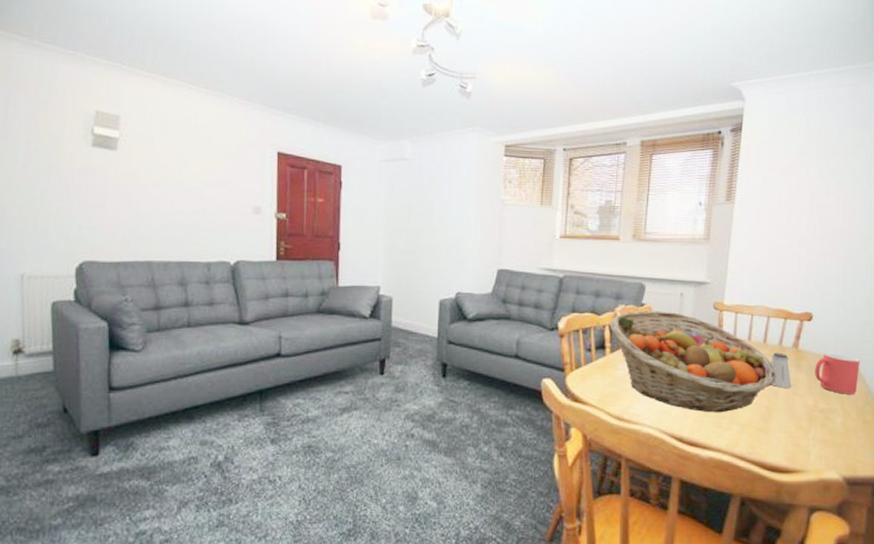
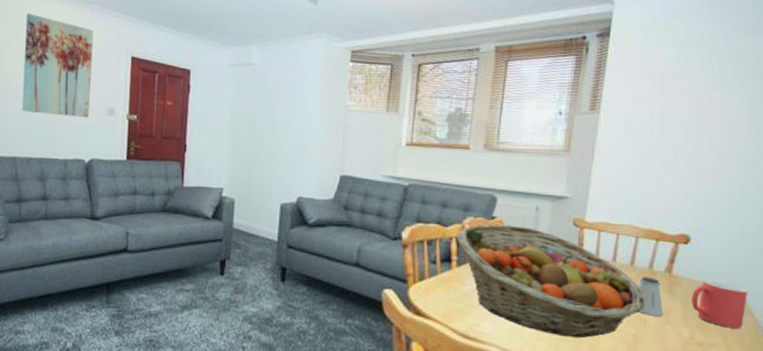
wall art: none [156,105,235,217] -> present [22,13,94,117]

